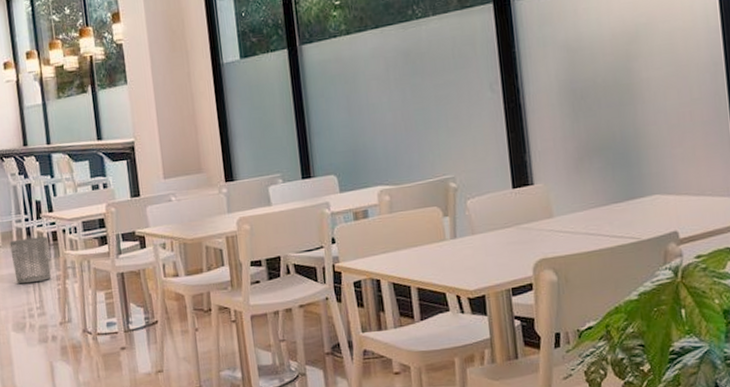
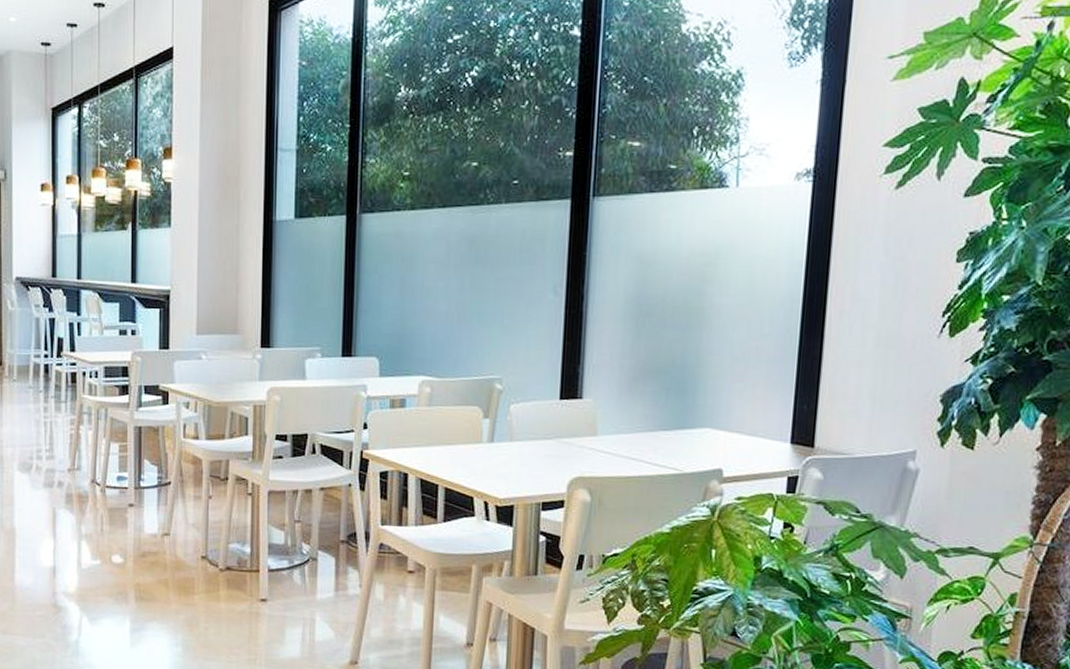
waste bin: present [9,236,51,284] -> none [25,375,66,424]

